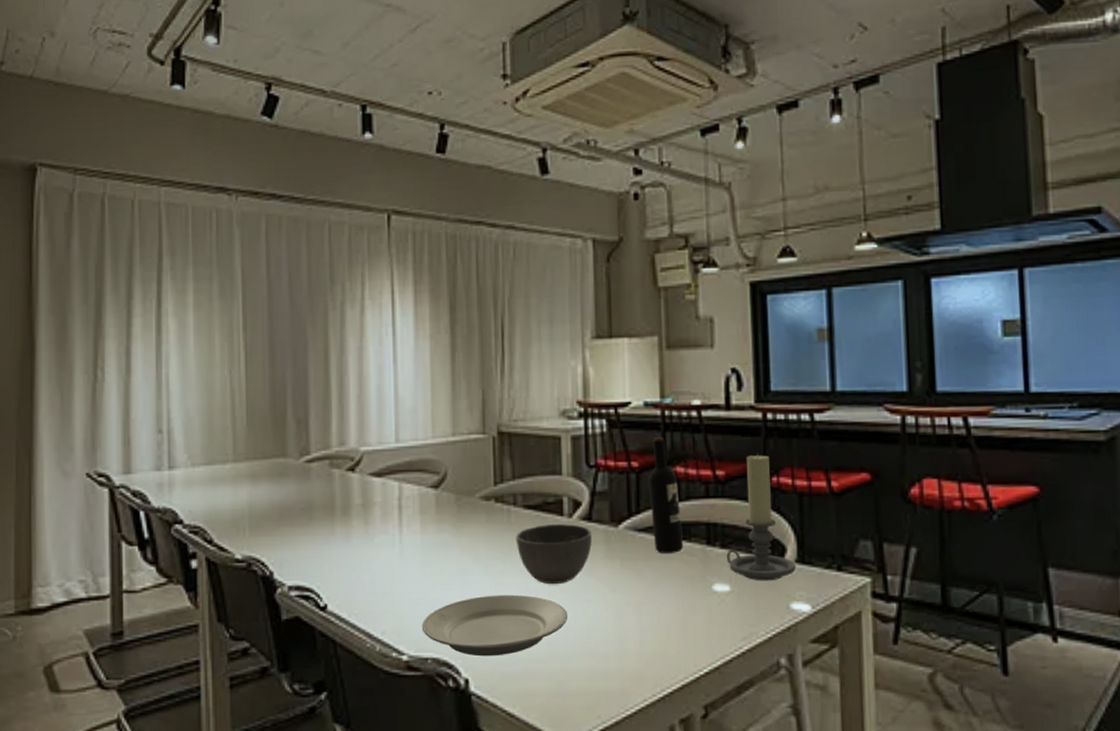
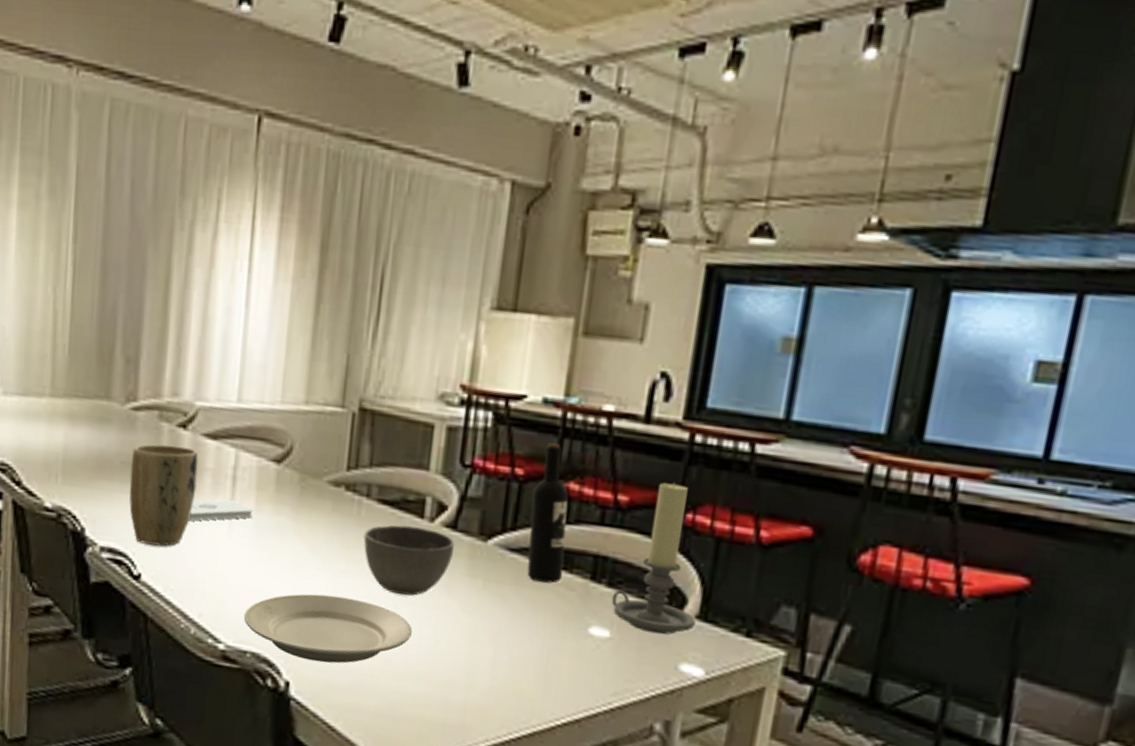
plant pot: none [309,487,368,577] -> present [129,443,199,547]
notepad: none [364,526,419,550] -> present [188,499,253,521]

